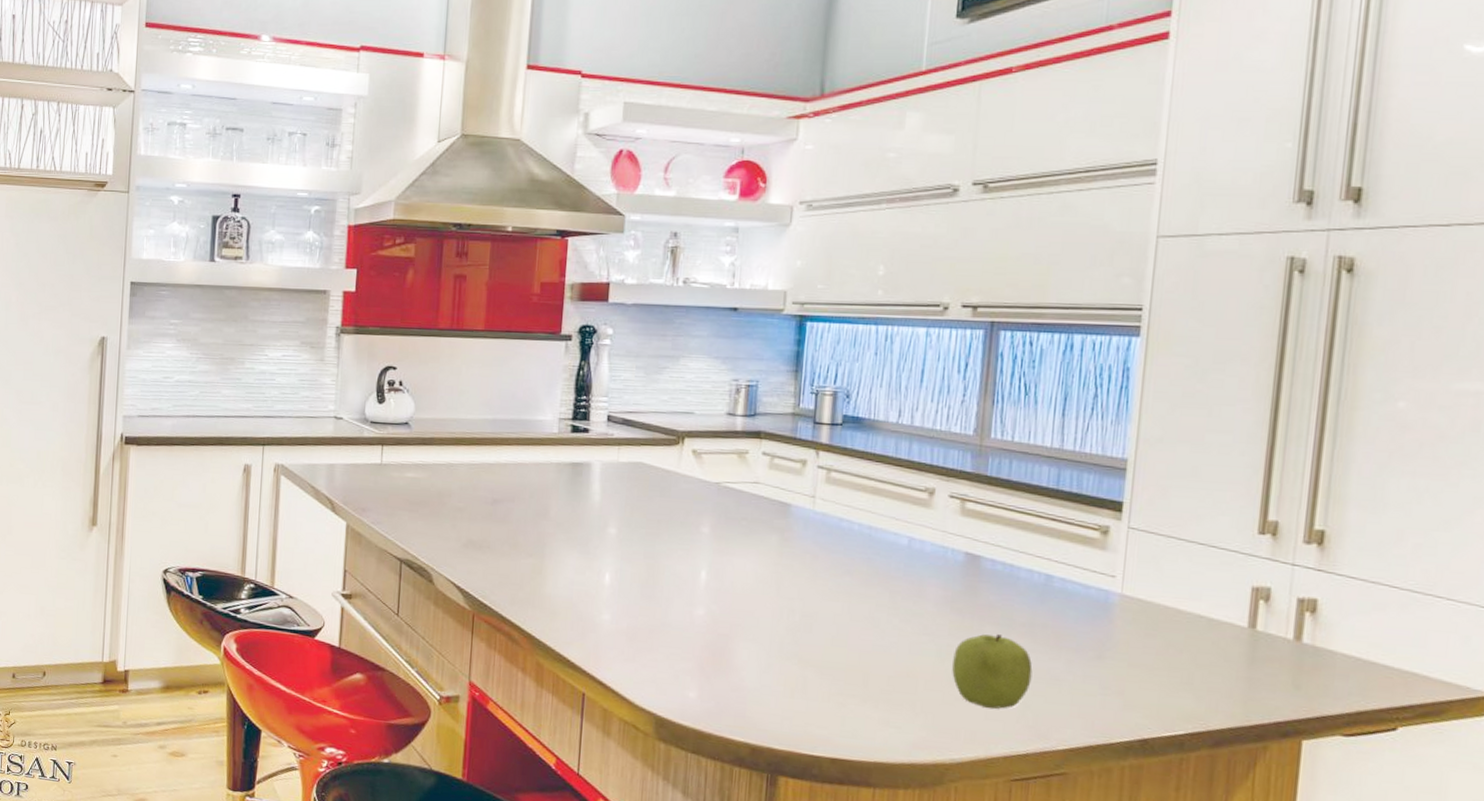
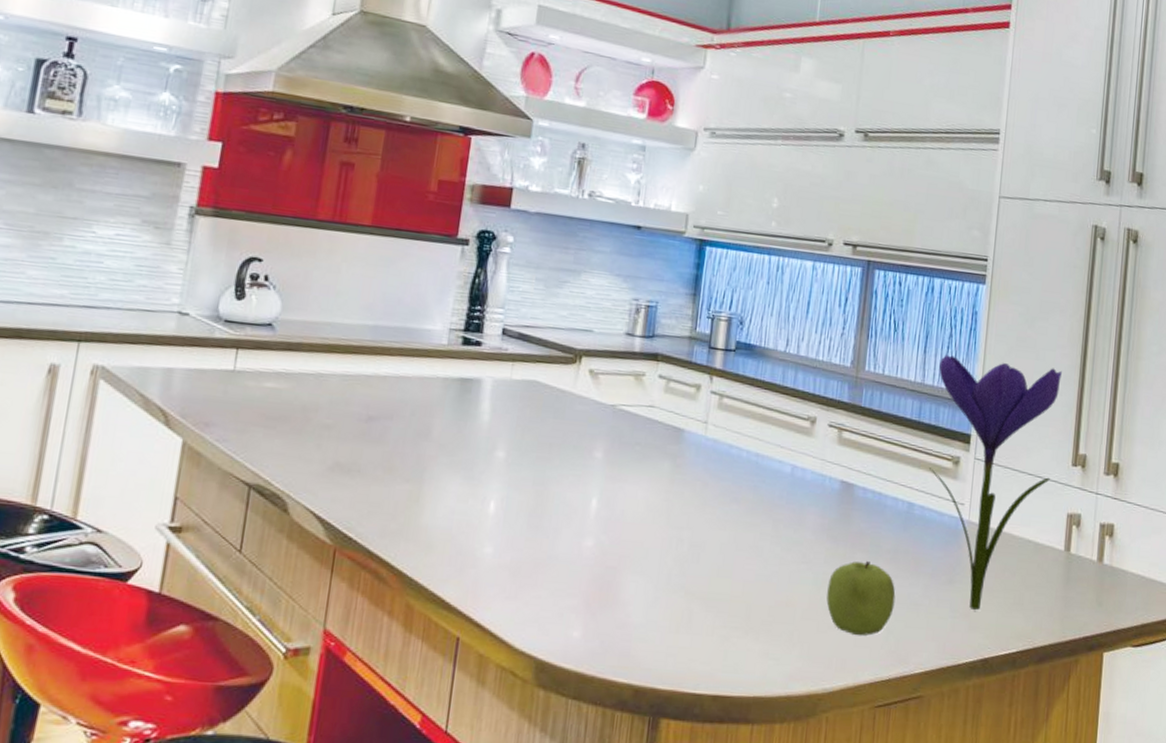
flower: none [1071,417,1244,689] -> present [929,355,1062,611]

